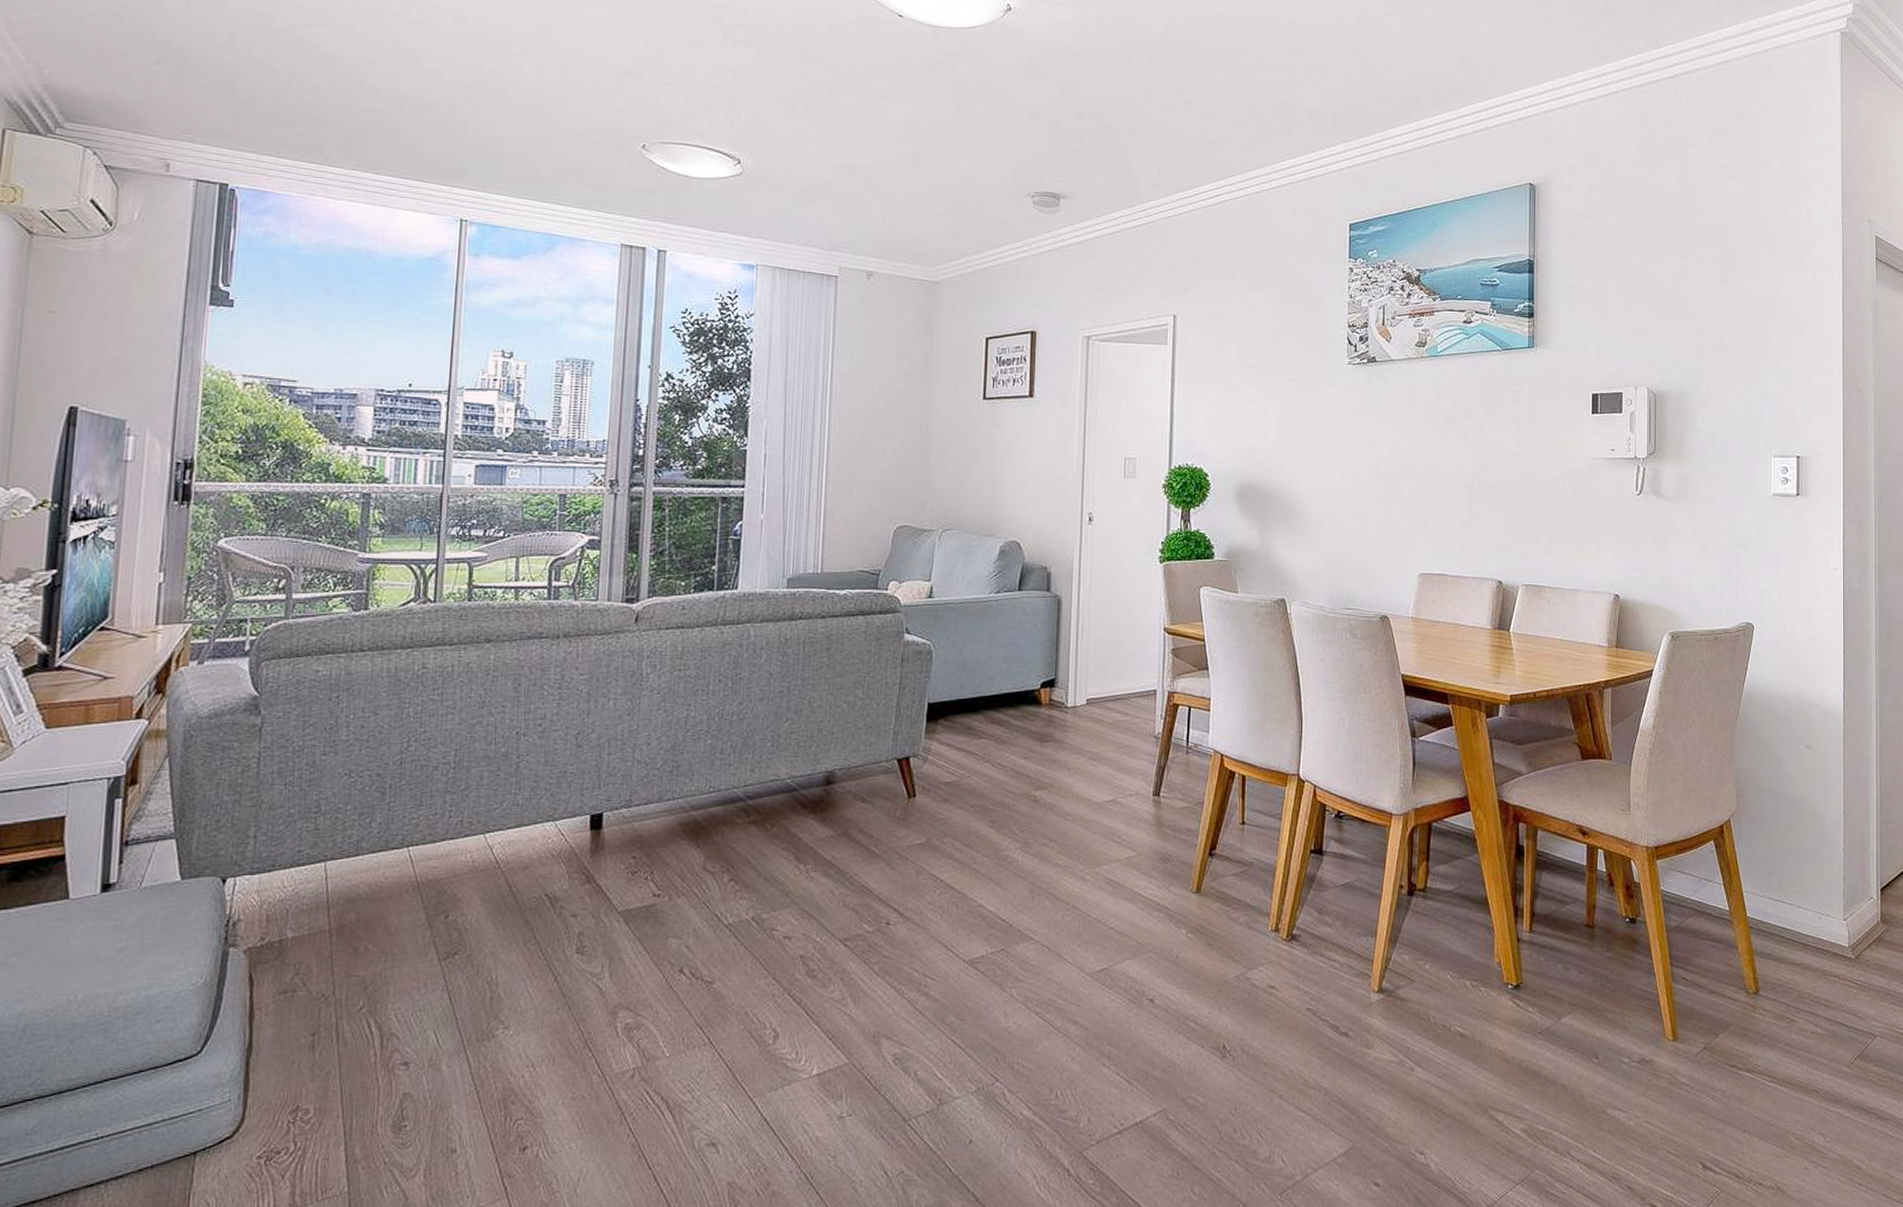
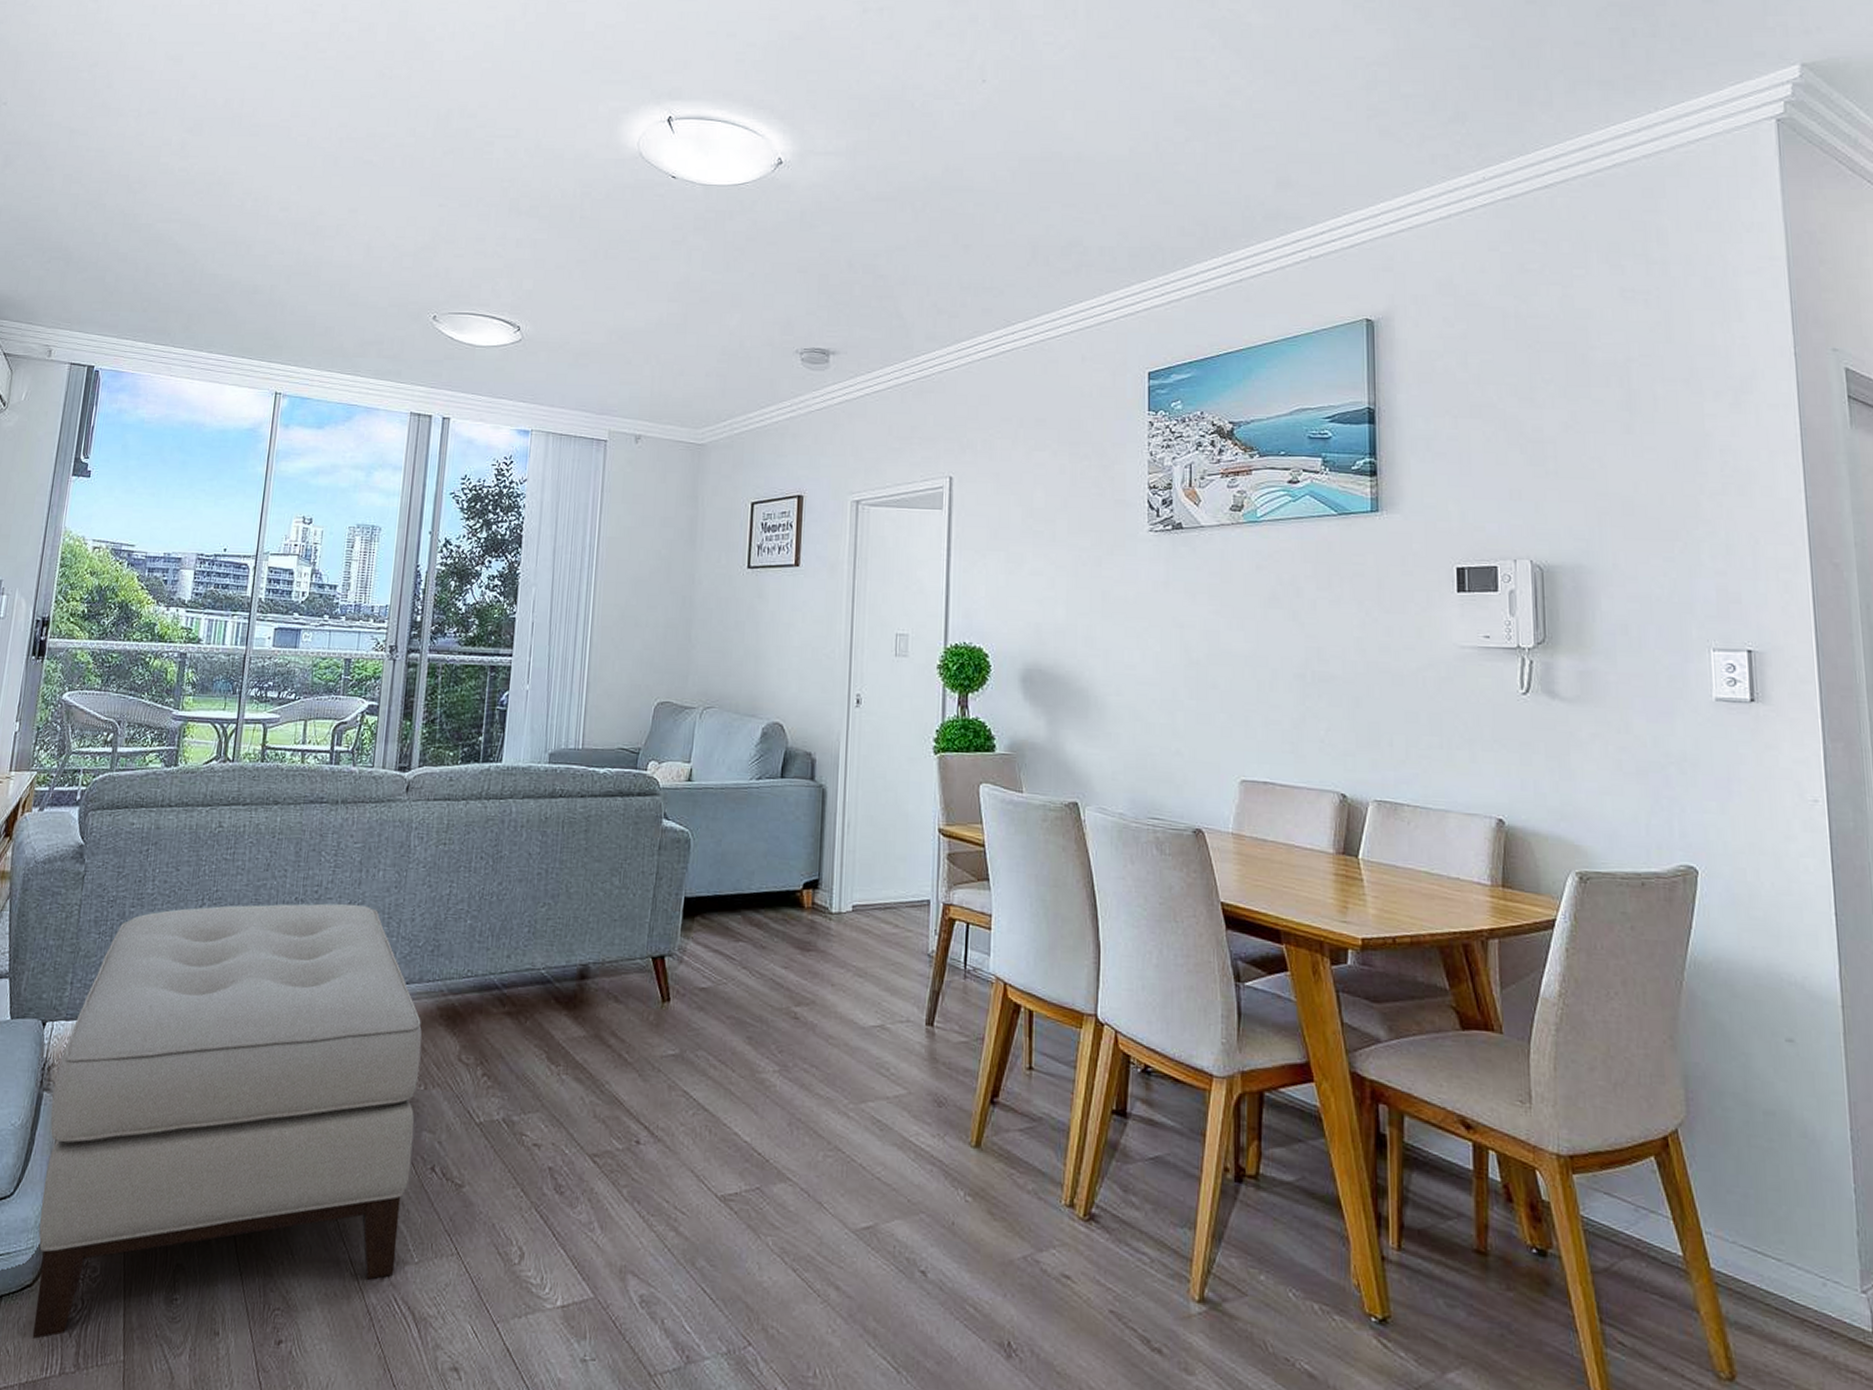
ottoman: none [236,734,664,1187] -> present [32,903,422,1339]

